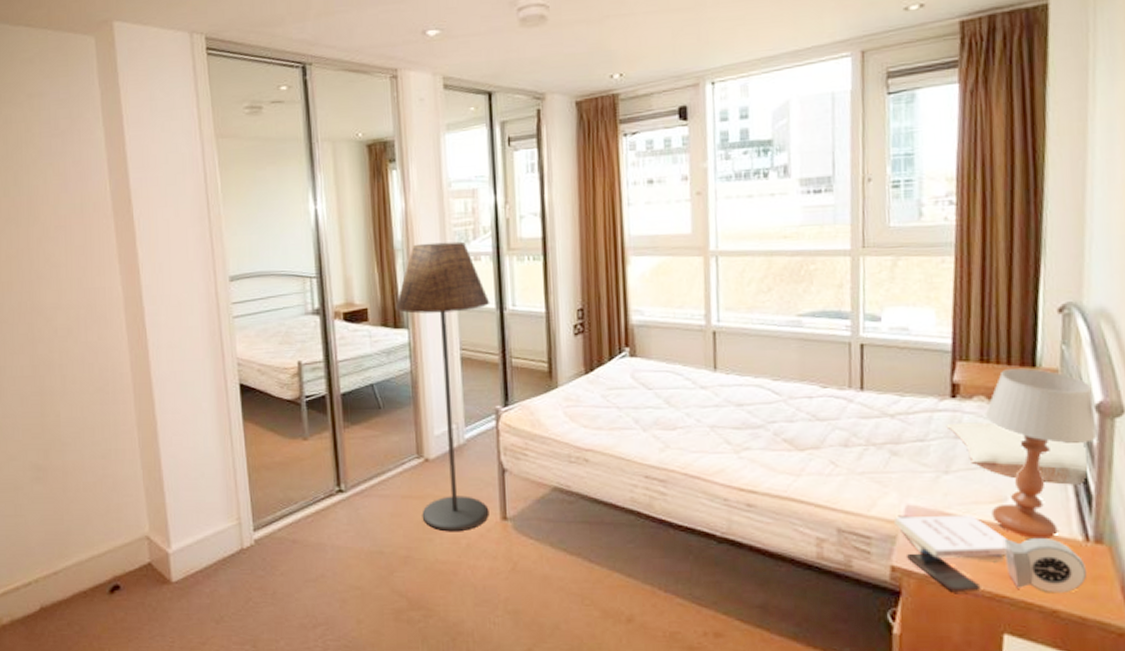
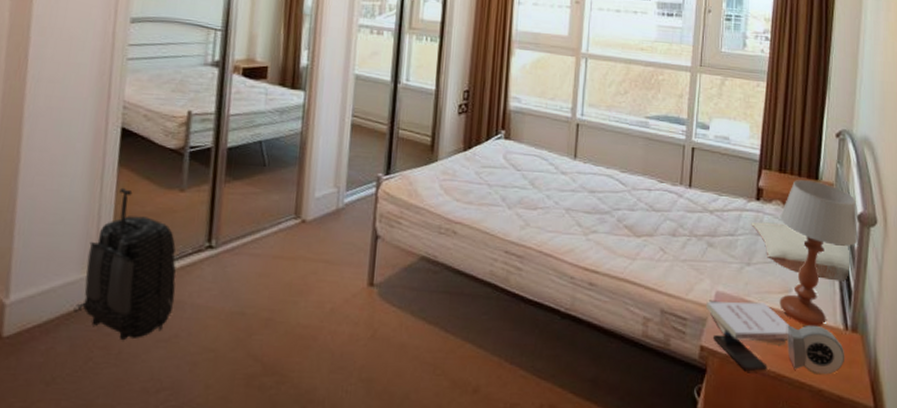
suitcase: none [227,440,316,582] -> present [73,187,176,341]
floor lamp: present [395,241,490,532] -> none [290,12,386,296]

